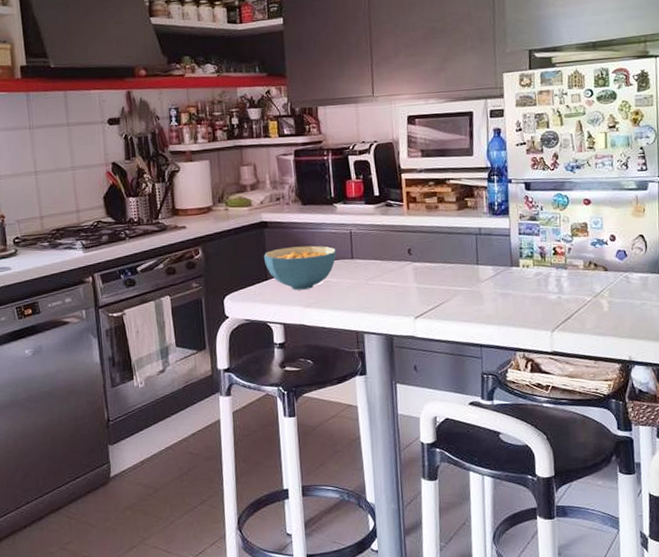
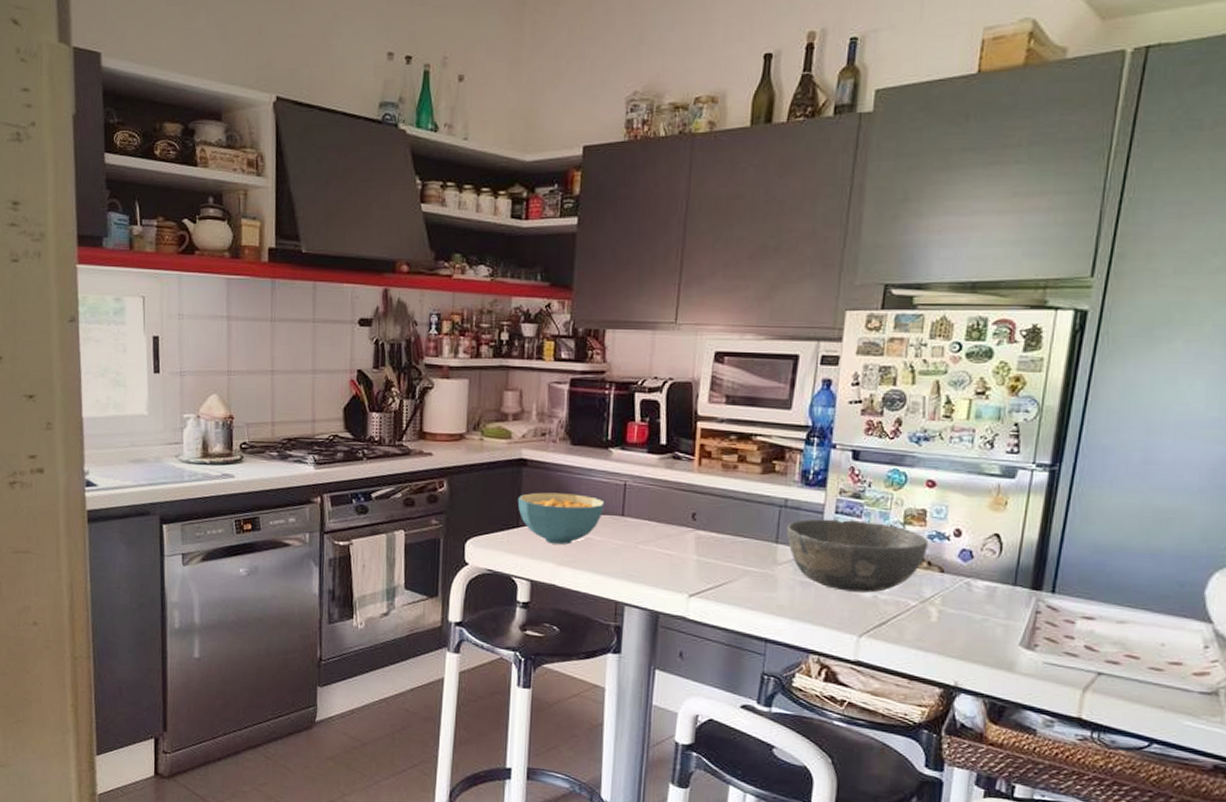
bowl: none [483,238,593,297] -> present [785,518,928,593]

